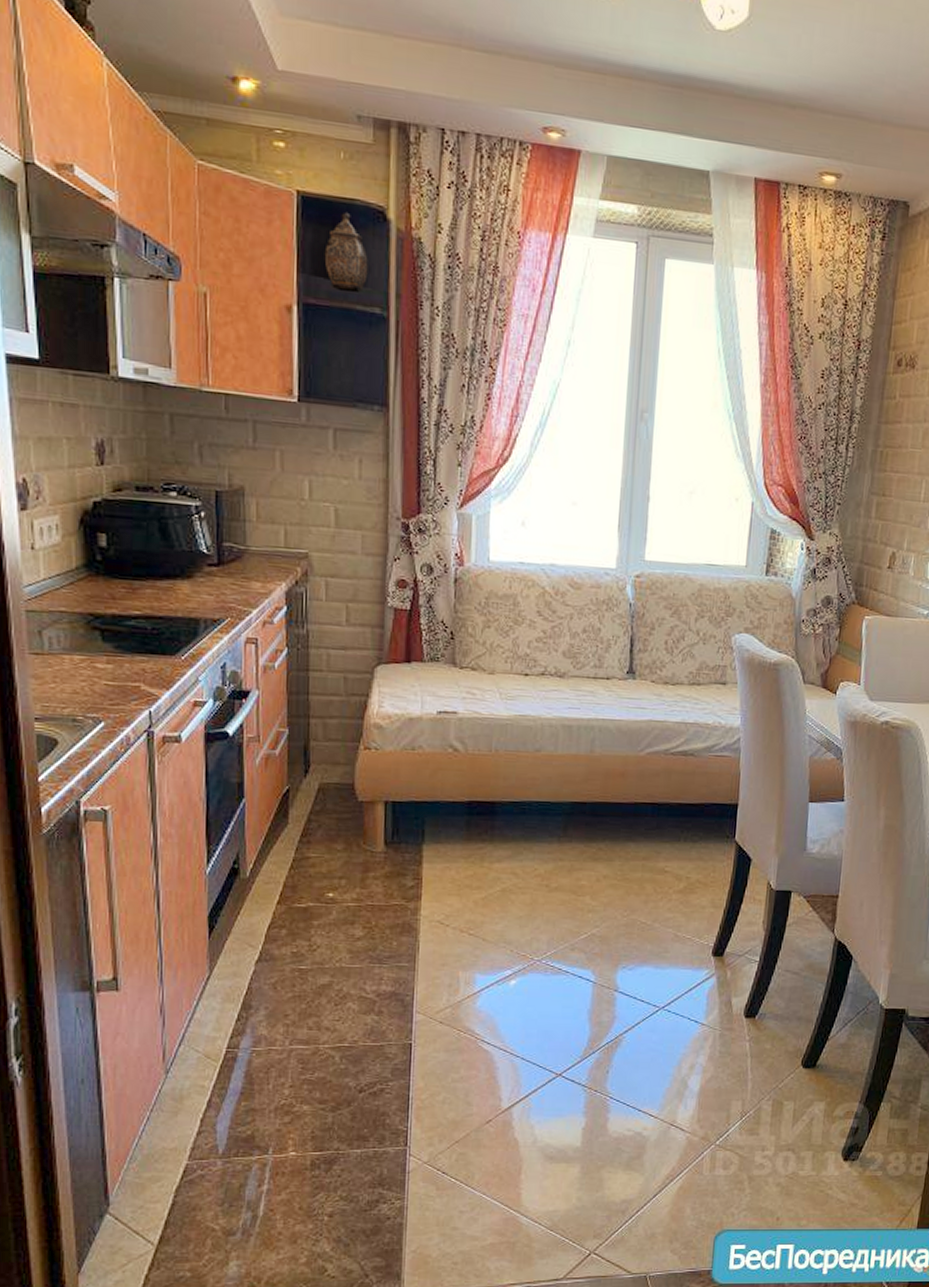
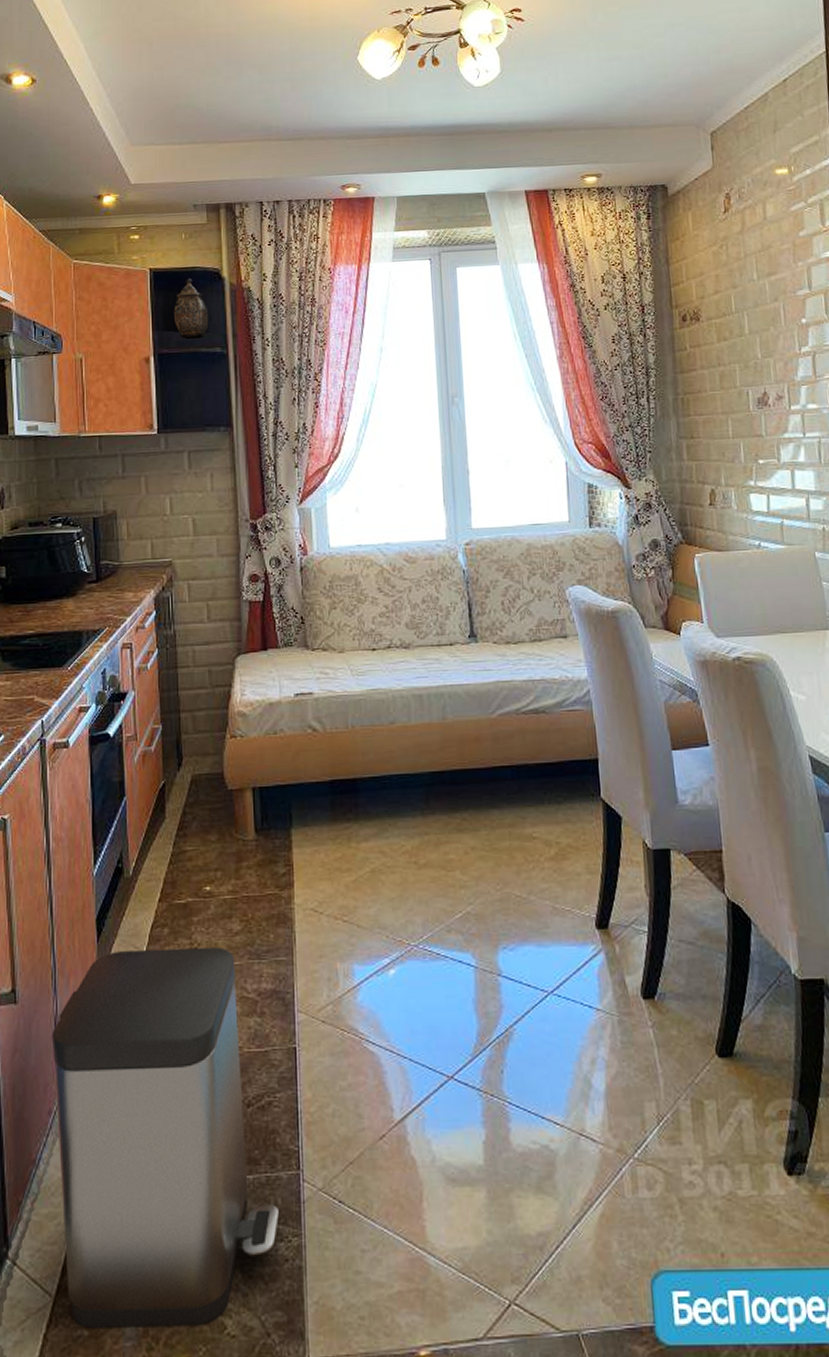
pedal bin: none [157,947,385,1270] -> present [51,947,280,1328]

